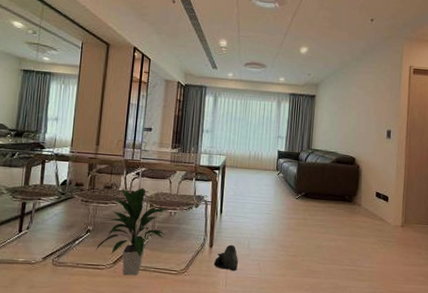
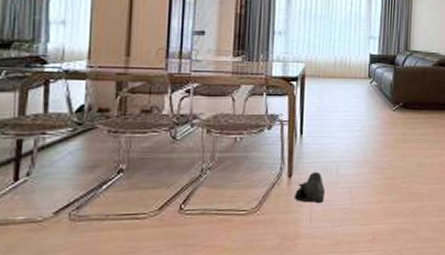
indoor plant: present [96,187,170,276] -> none [133,108,234,224]

